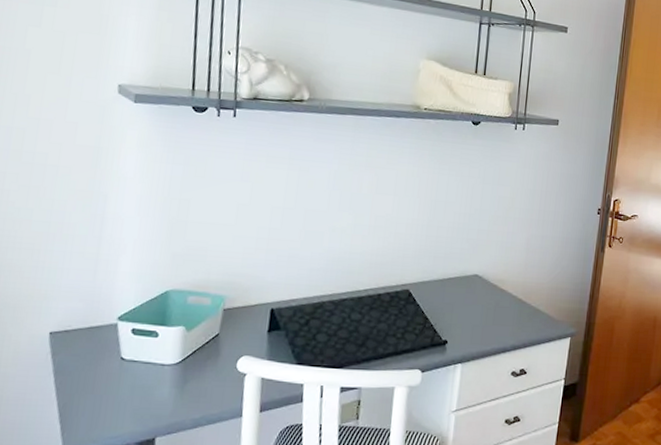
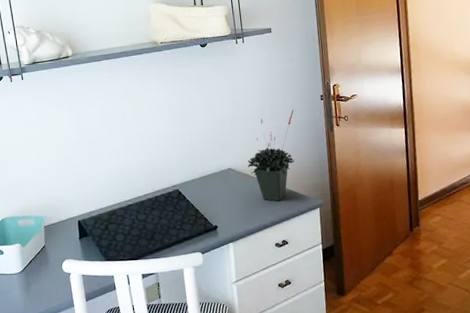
potted plant: none [497,218,565,323] -> present [247,108,294,202]

